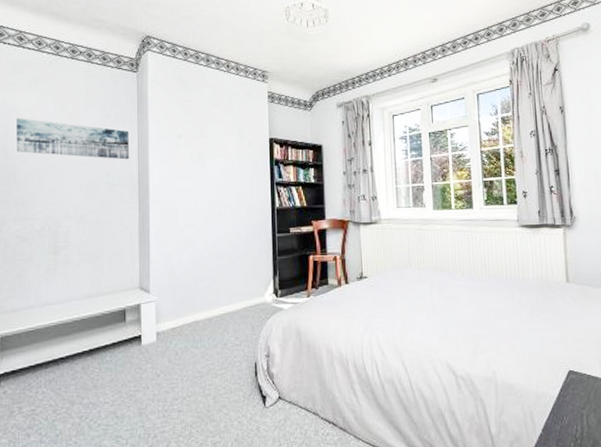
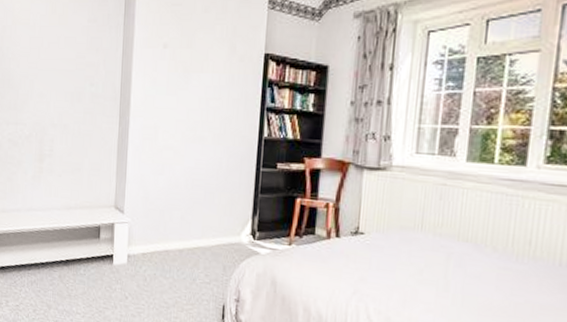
wall art: present [17,118,129,160] -> none [11,18,114,69]

